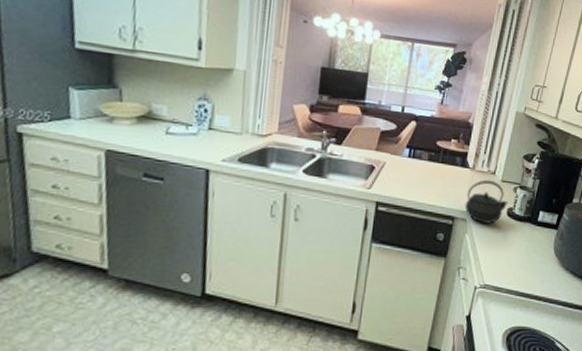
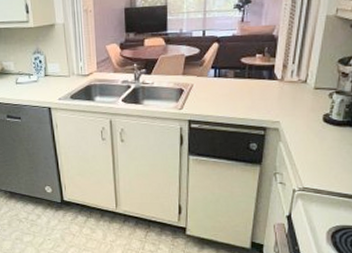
kettle: present [465,179,508,224] -> none [276,89,324,131]

